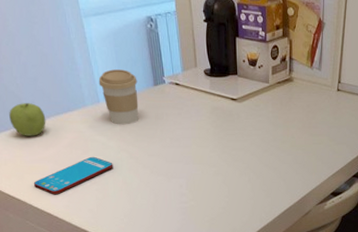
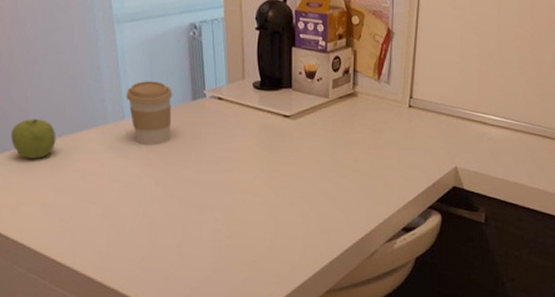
smartphone: present [33,156,113,194] -> none [29,183,134,230]

